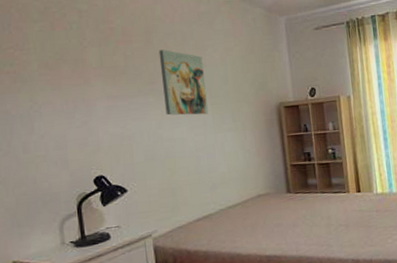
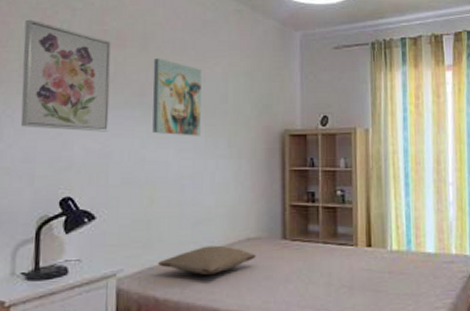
wall art: none [37,23,127,120] -> present [20,19,111,132]
pillow: none [186,203,267,228] -> present [158,245,256,275]

